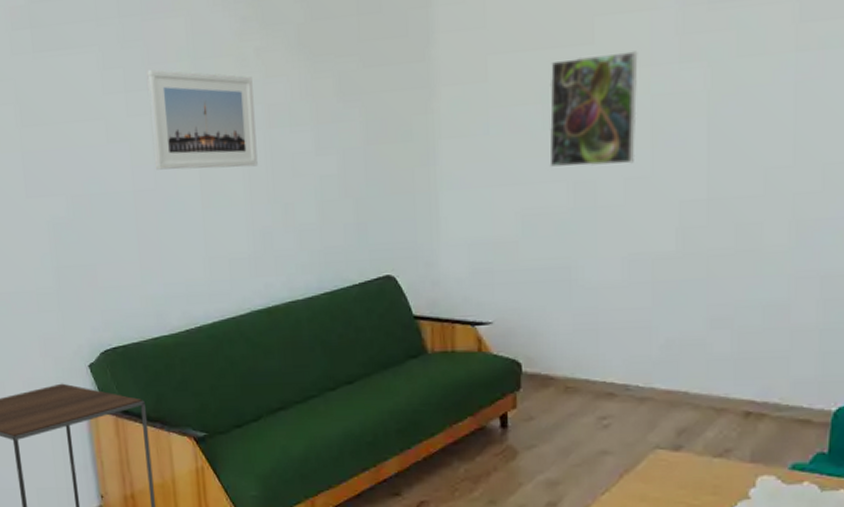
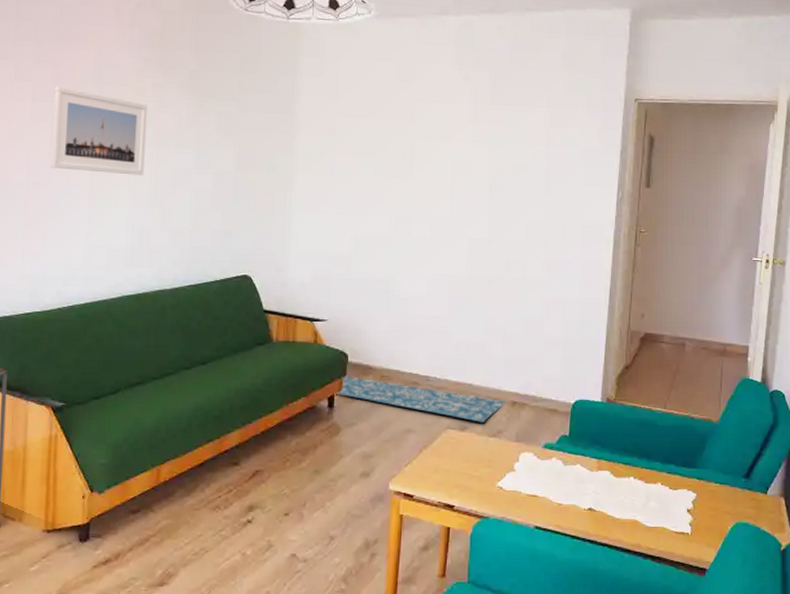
rug: none [507,390,735,440] -> present [334,376,505,422]
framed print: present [549,51,638,167] -> none [378,127,444,208]

